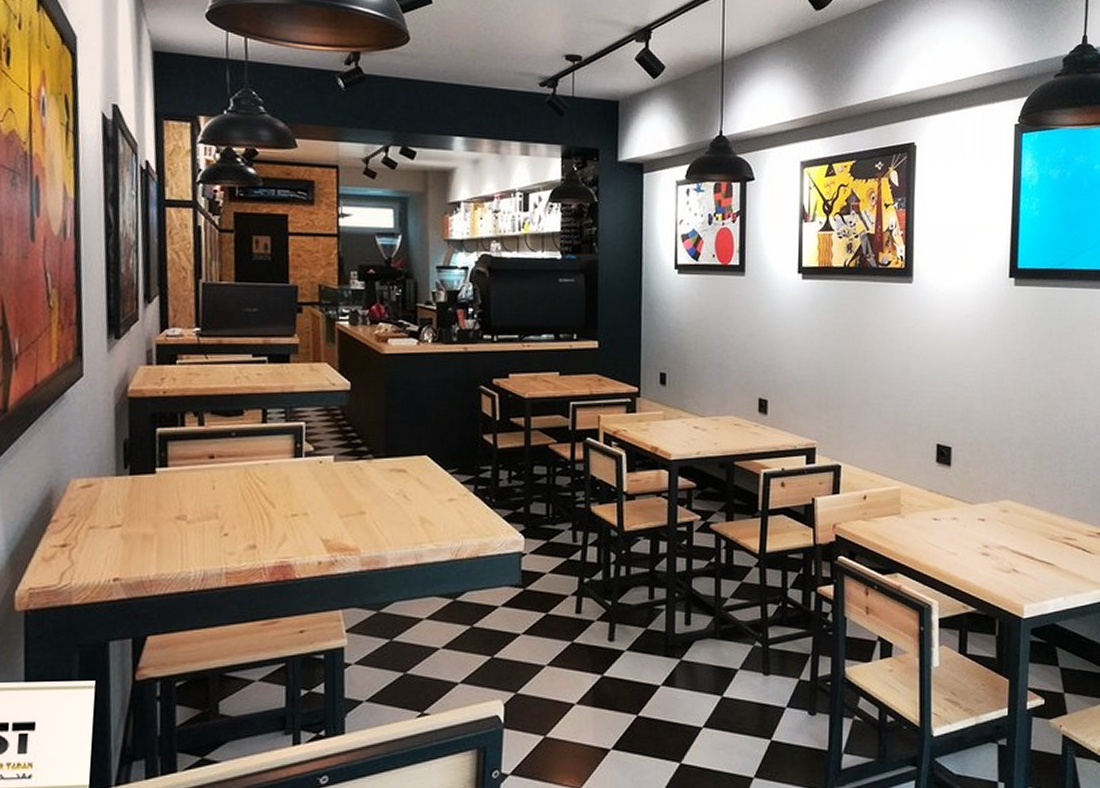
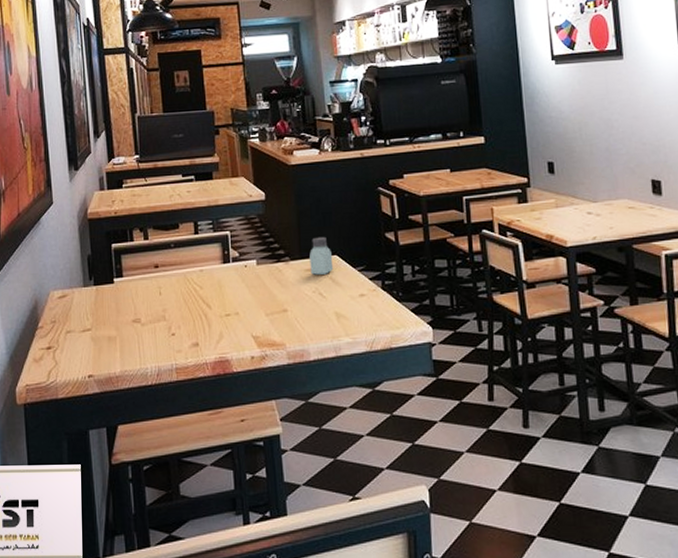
saltshaker: none [396,434,423,475] -> present [309,236,334,275]

